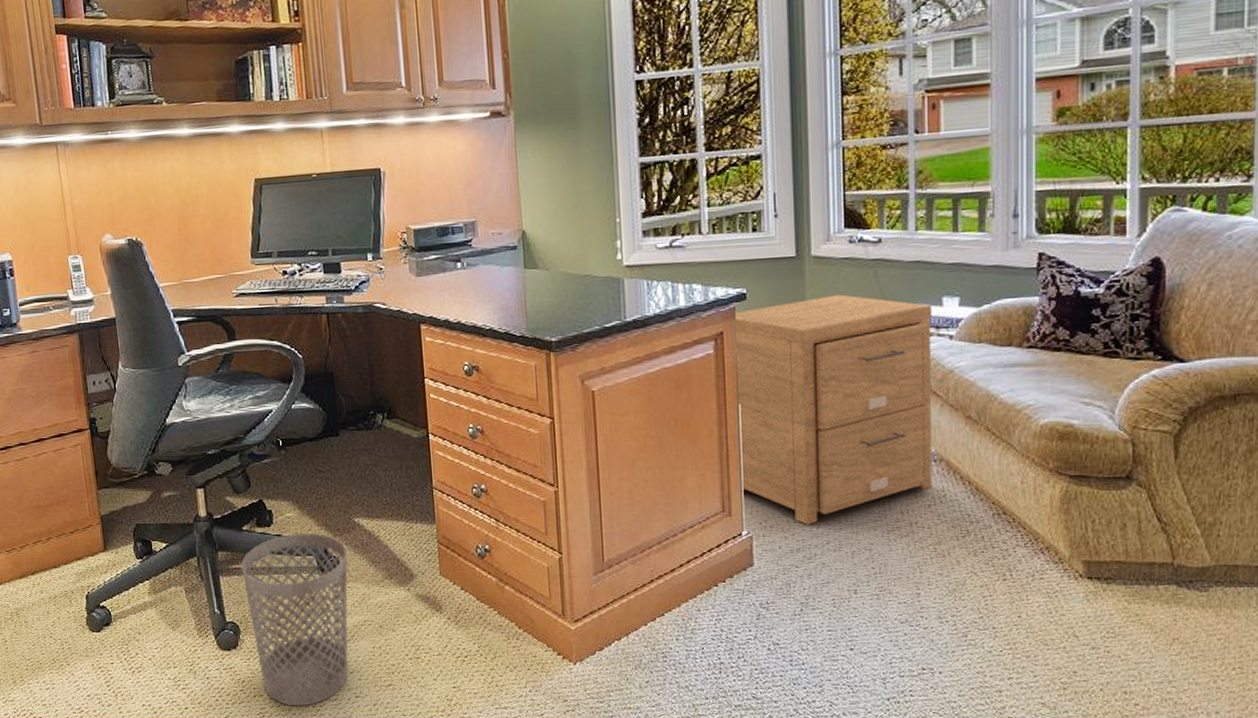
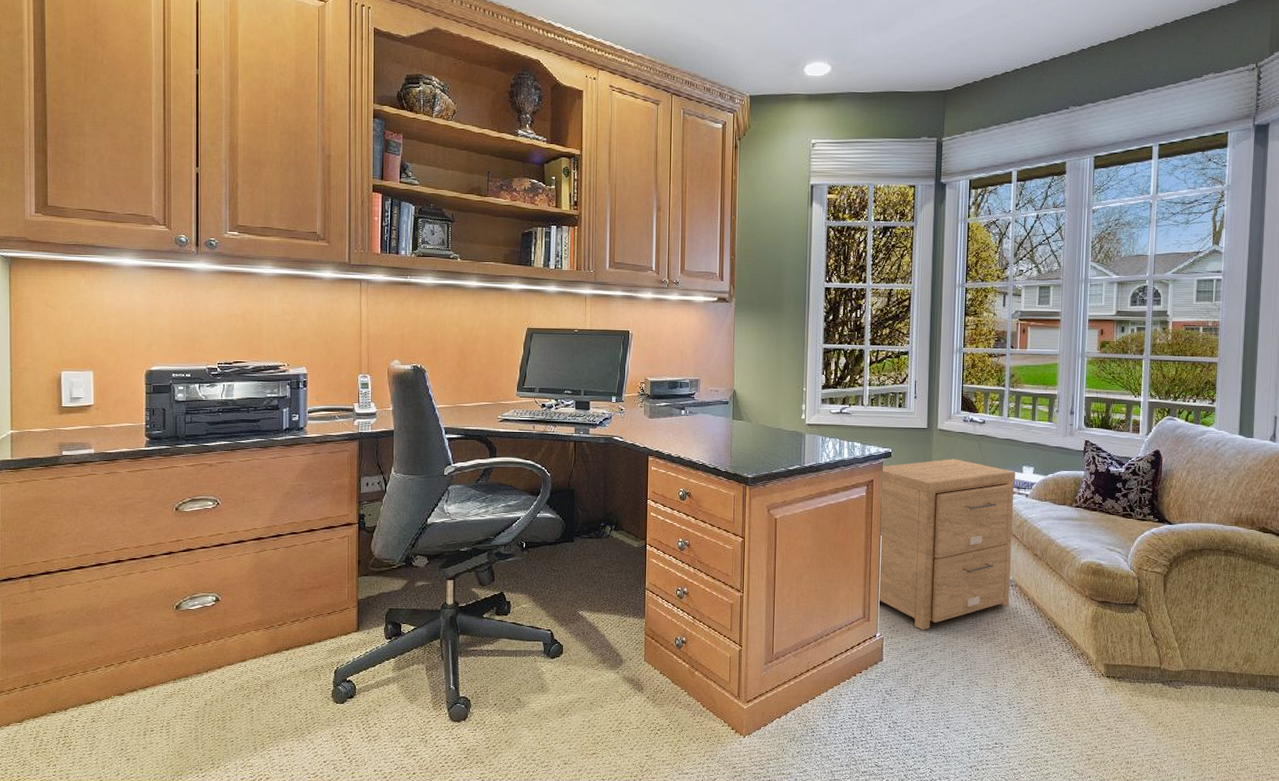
wastebasket: present [241,532,348,707] -> none [479,621,570,772]

